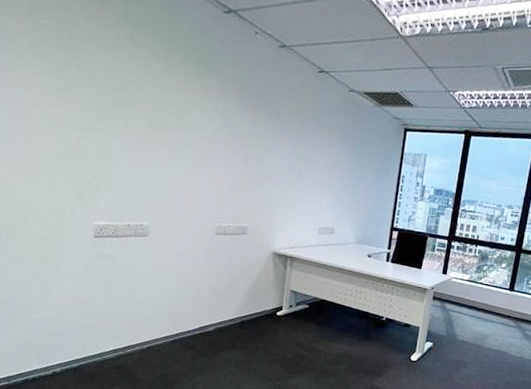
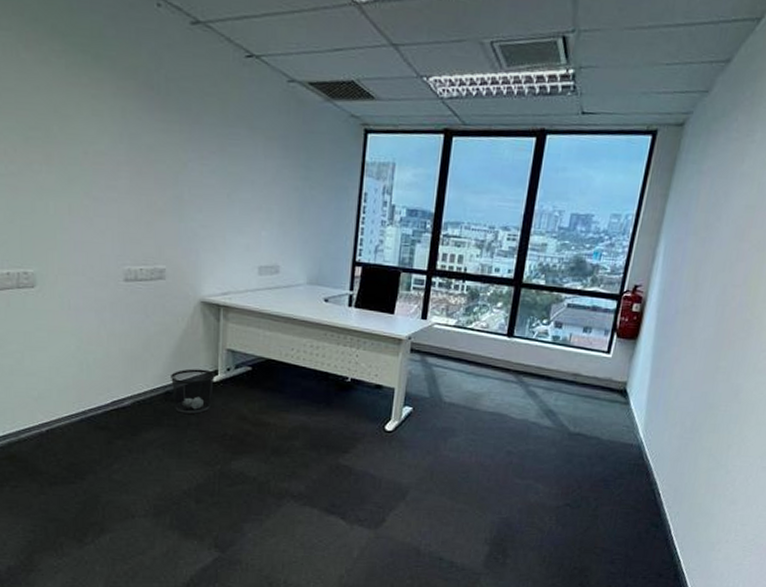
waste bin: none [246,304,281,340] -> present [171,368,215,414]

